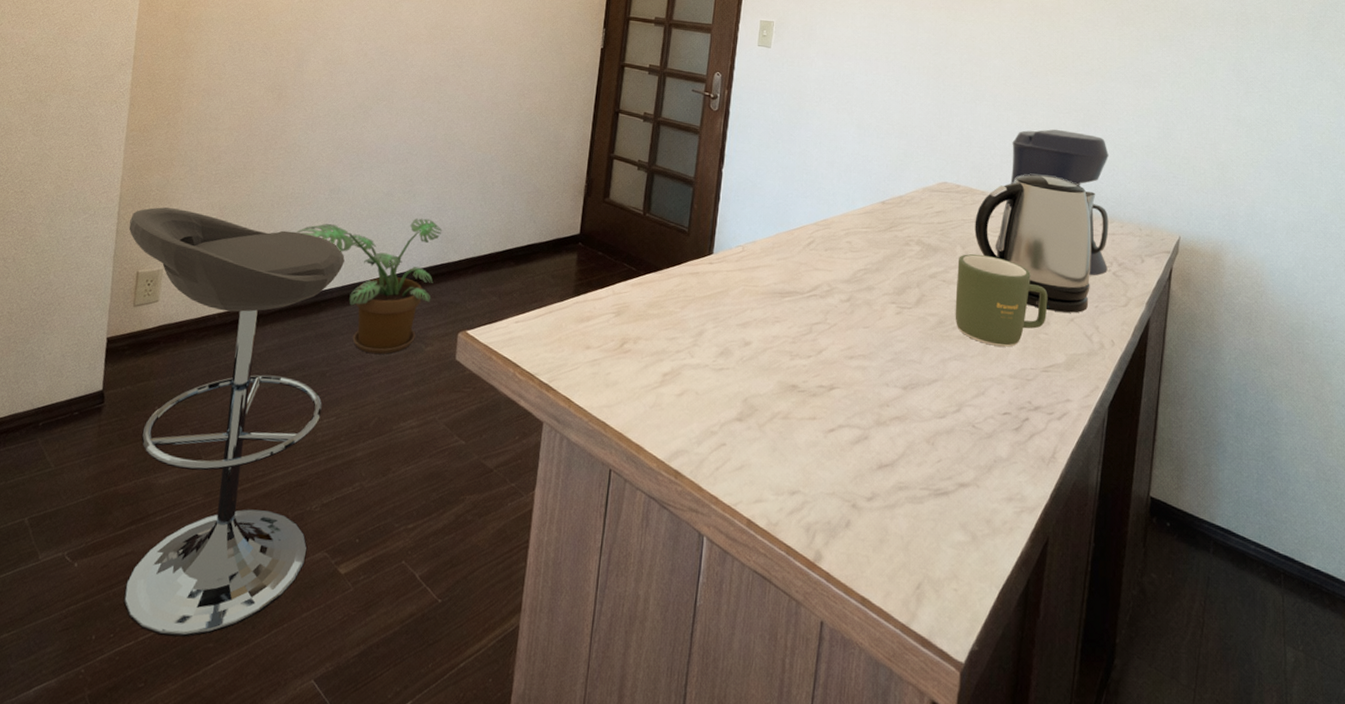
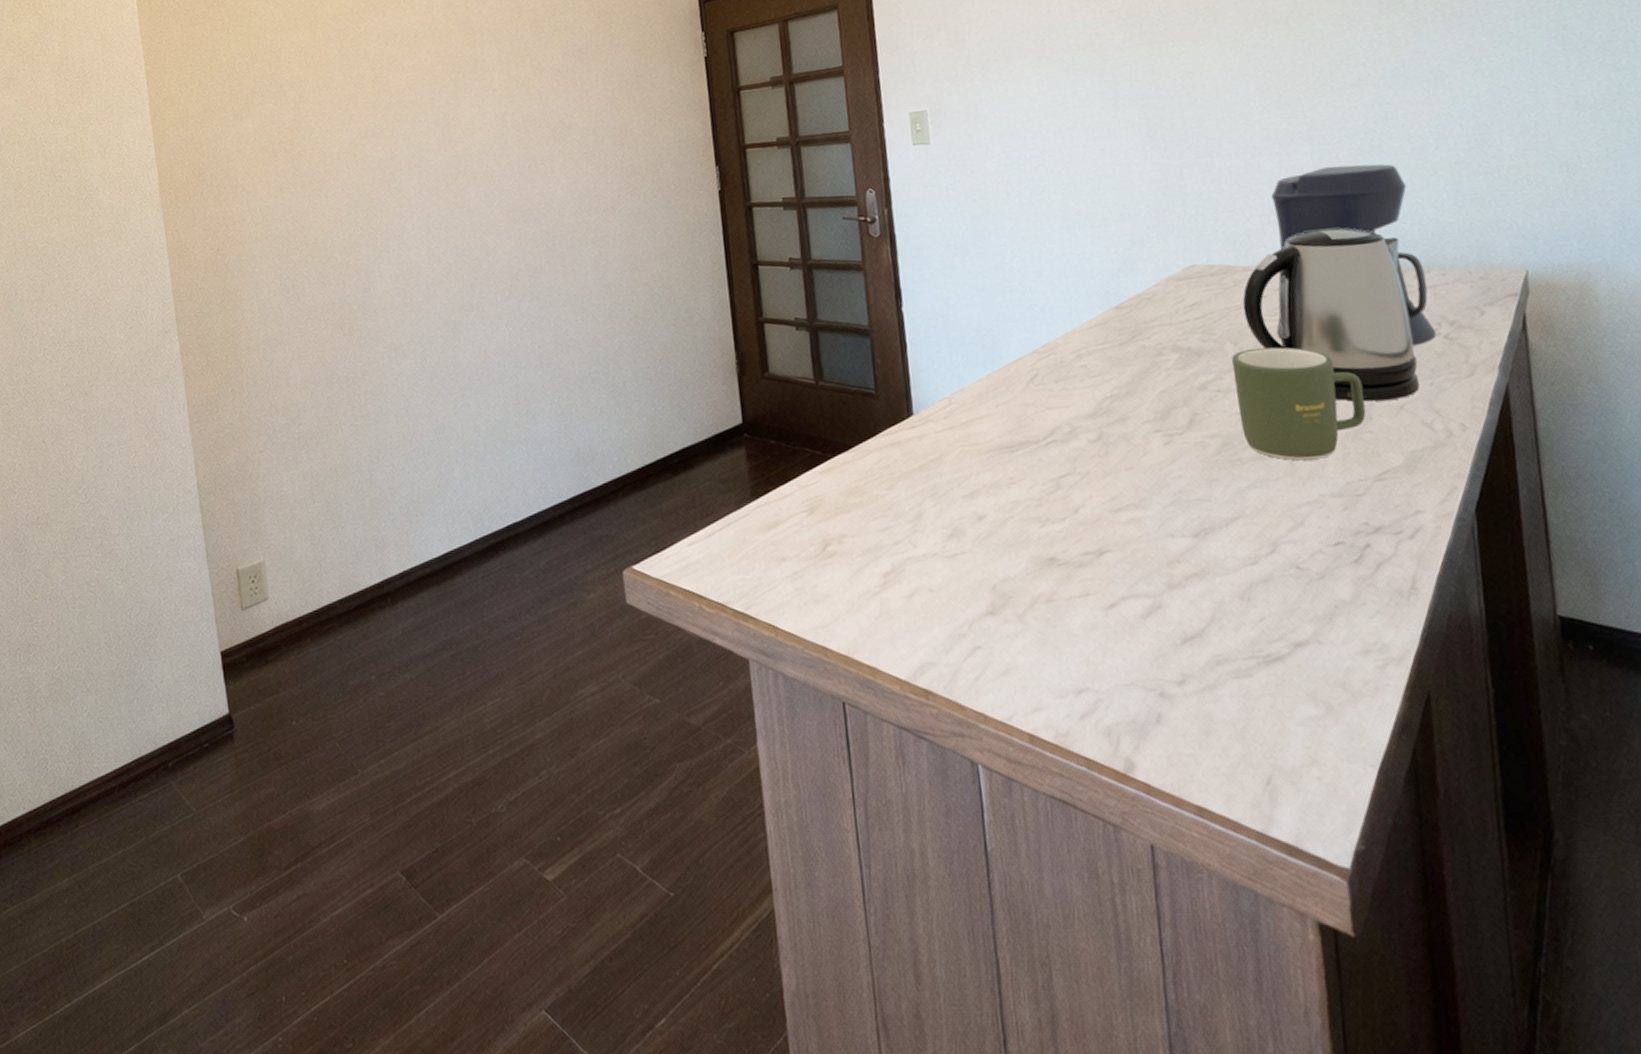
bar stool: present [123,207,345,637] -> none [215,486,504,984]
potted plant: present [297,218,443,355] -> none [407,441,581,615]

